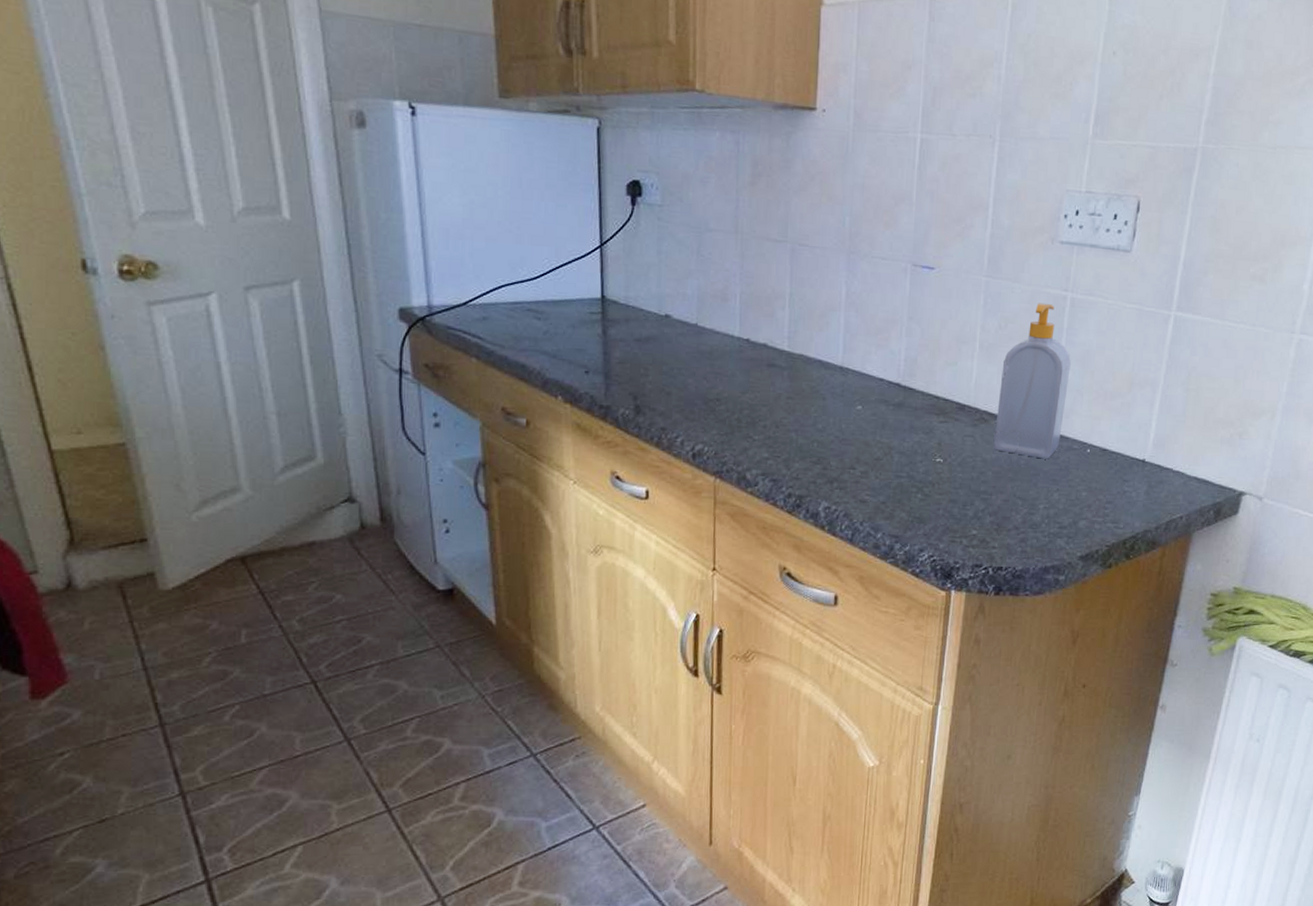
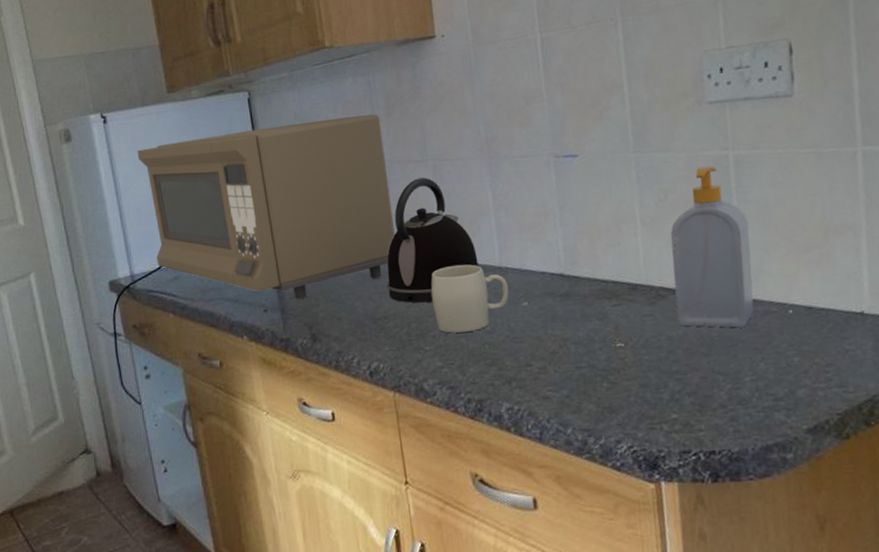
microwave: none [452,157,744,366] -> present [137,114,396,299]
kettle: none [723,259,821,391] -> present [386,177,479,303]
mug: none [768,357,847,427] -> present [430,264,509,333]

